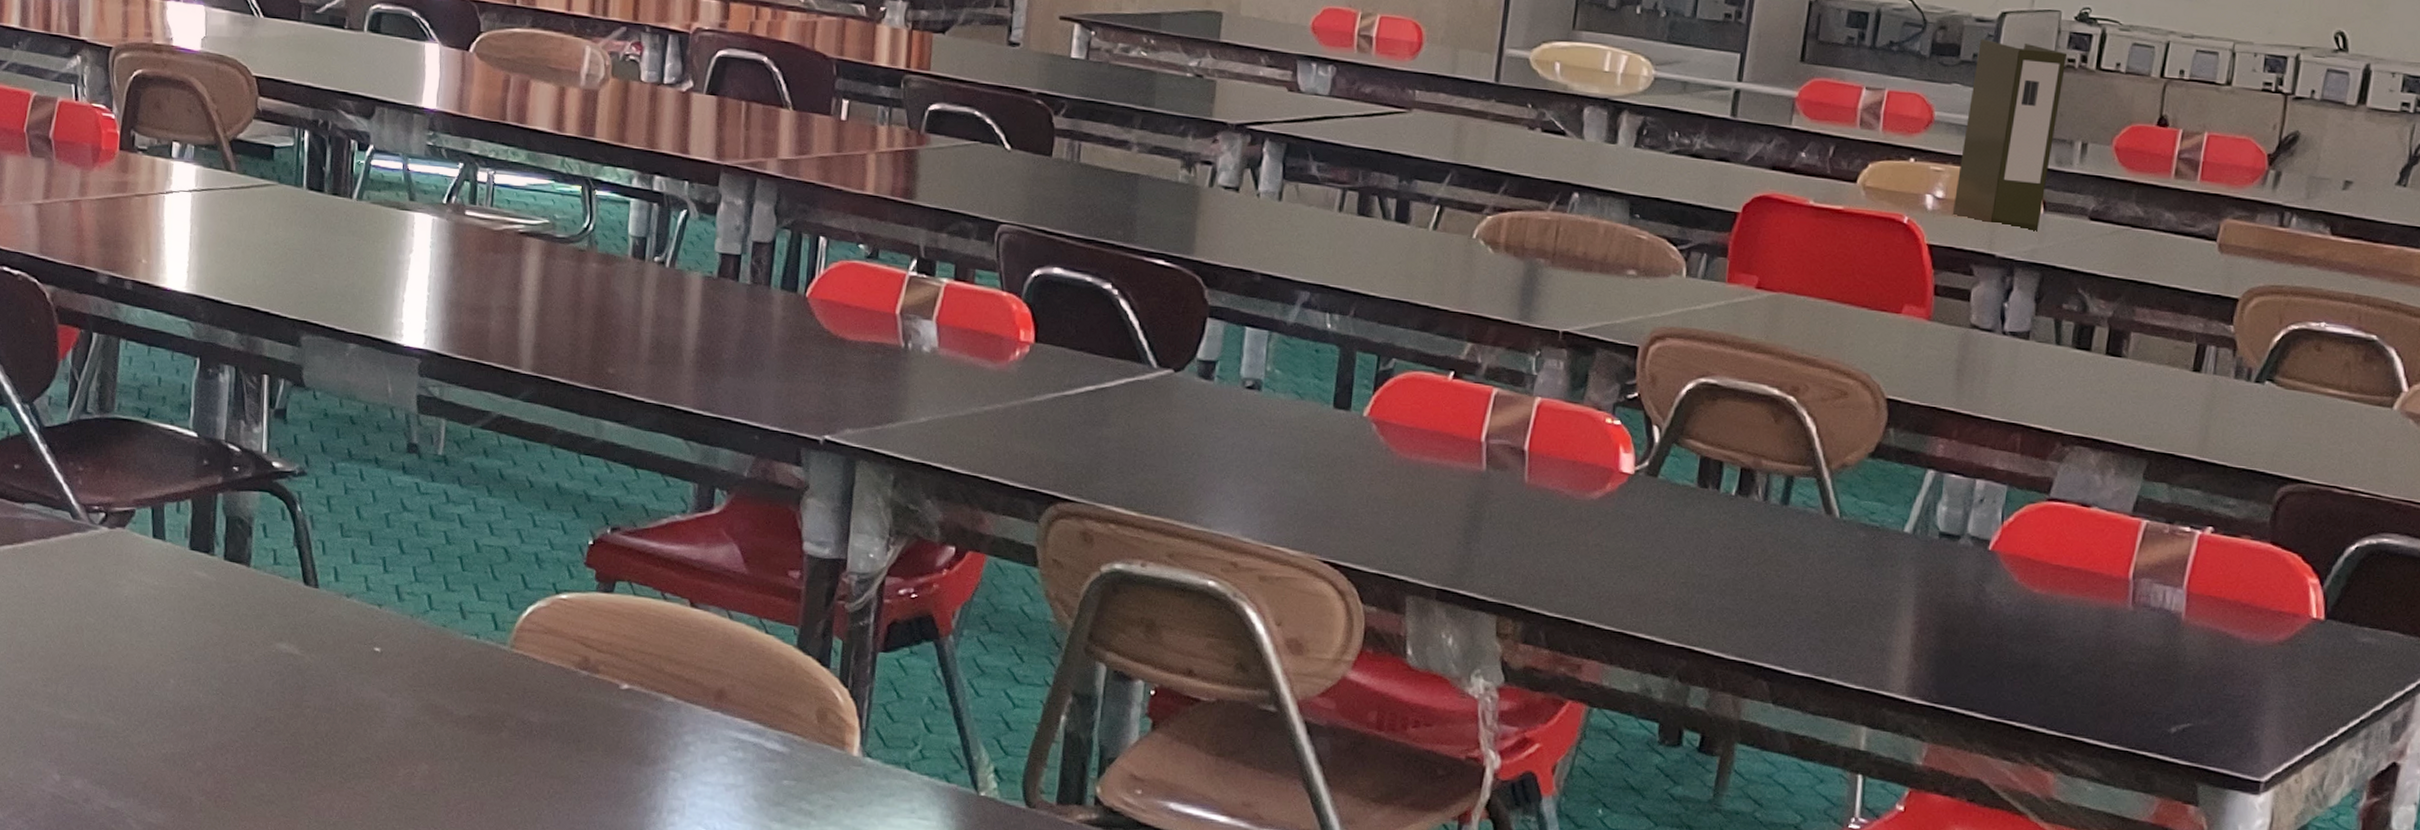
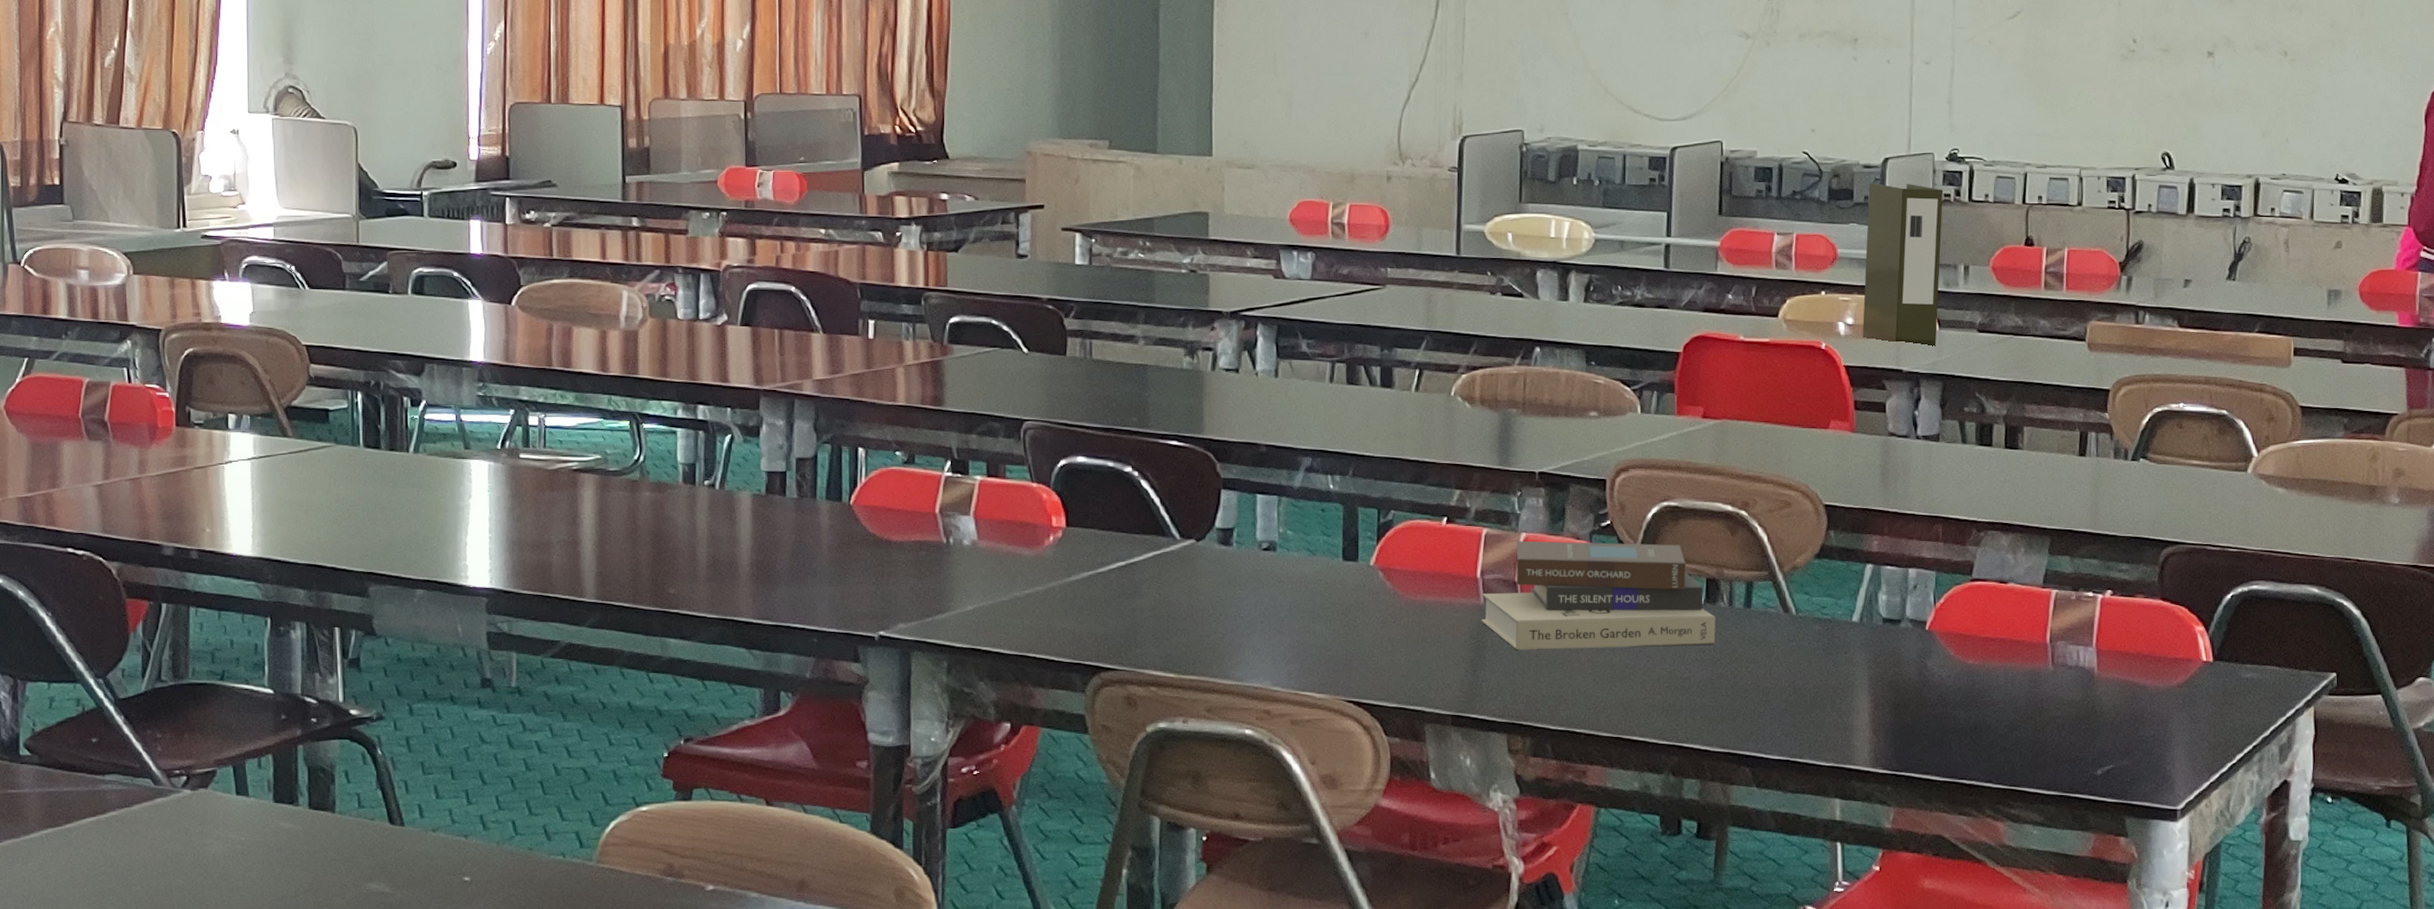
books: none [1480,405,1747,542] -> present [1481,540,1716,651]

